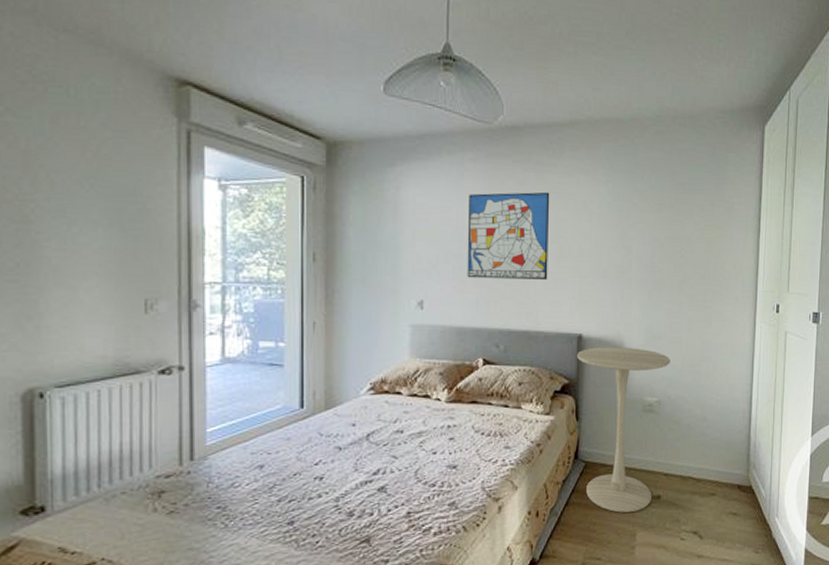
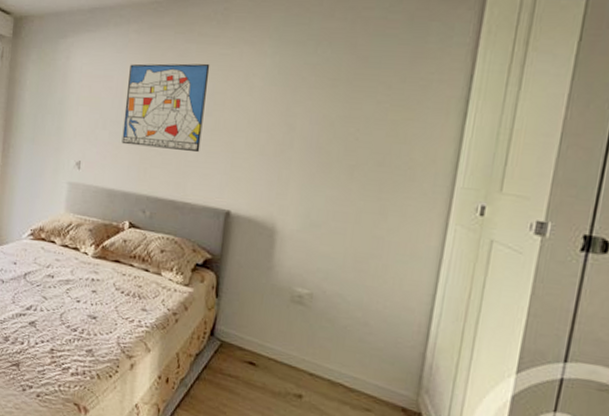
pedestal table: present [577,347,670,513] -> none [219,226,330,405]

